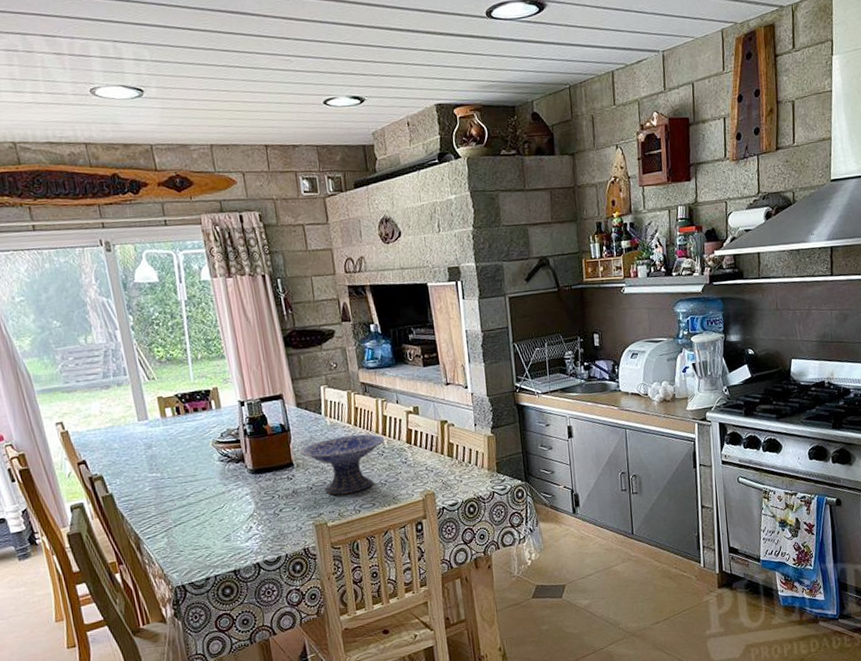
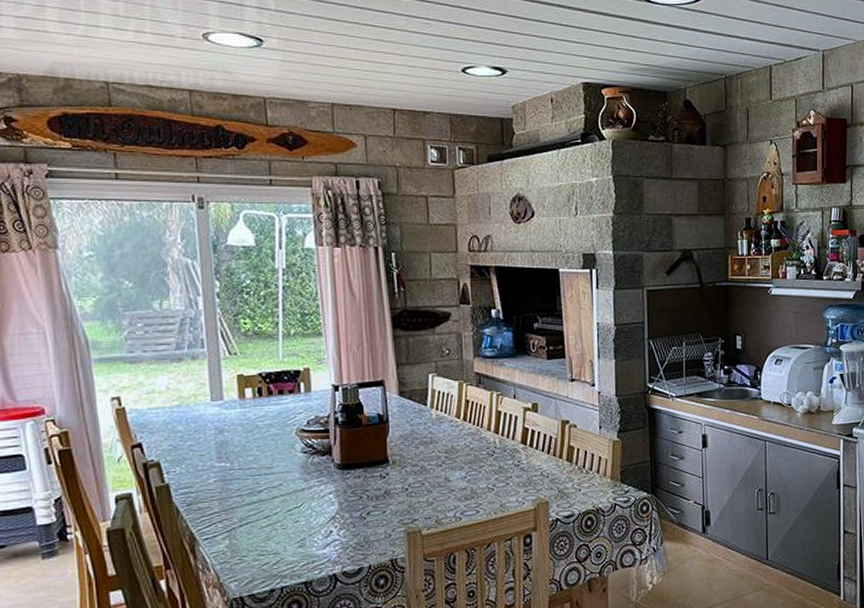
decorative bowl: present [301,434,385,495] -> none [399,431,497,499]

